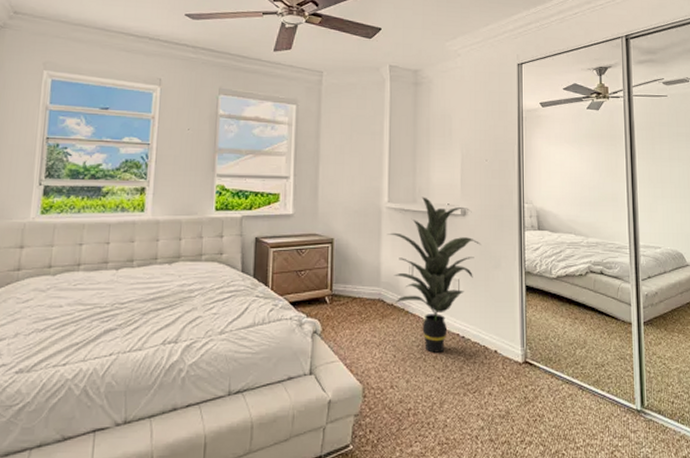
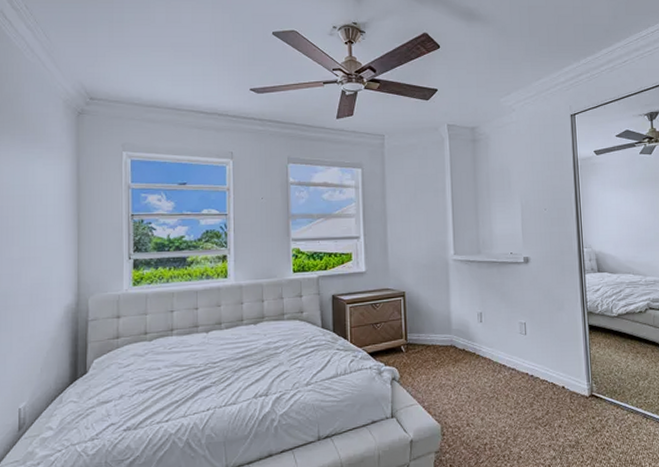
indoor plant: present [388,197,482,353] -> none [456,247,545,392]

